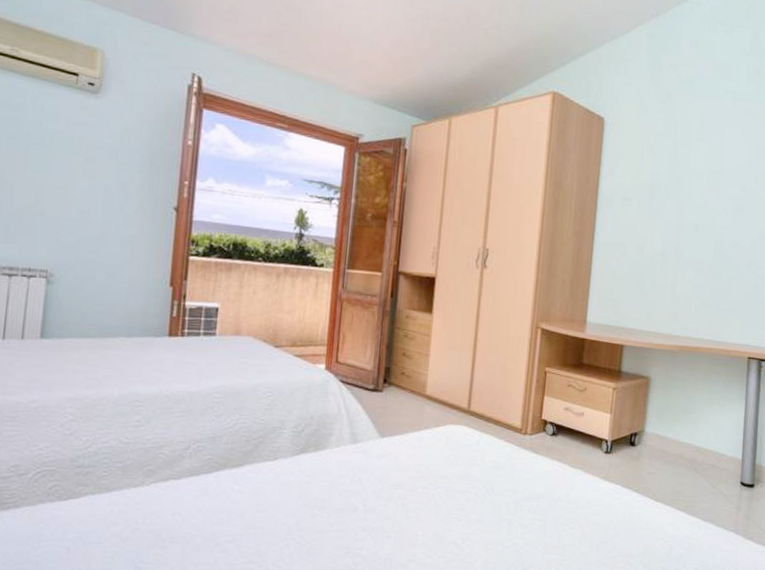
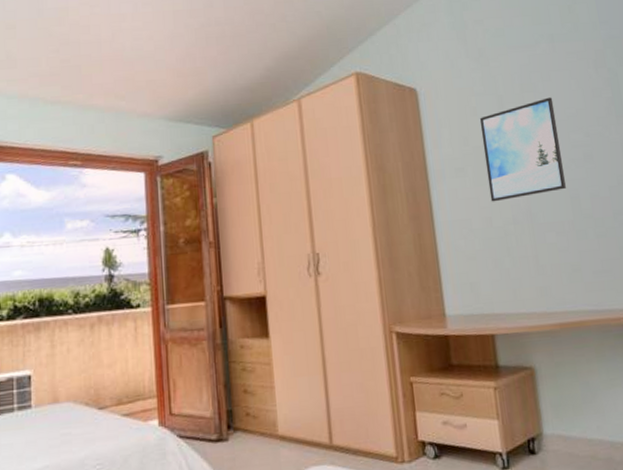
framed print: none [647,149,722,234] -> present [479,97,566,202]

